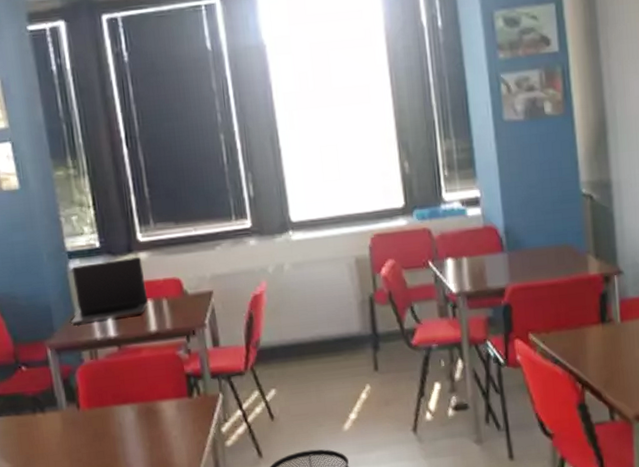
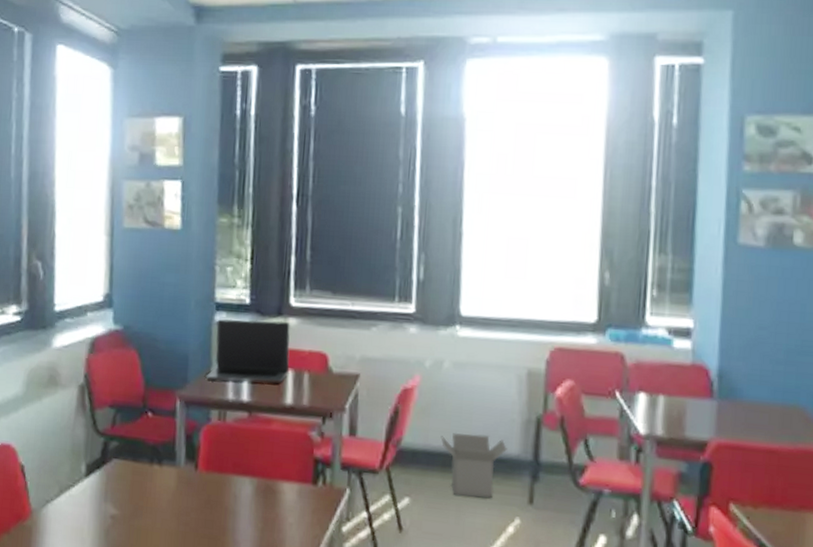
cardboard box: none [292,321,350,379] -> present [440,432,507,499]

